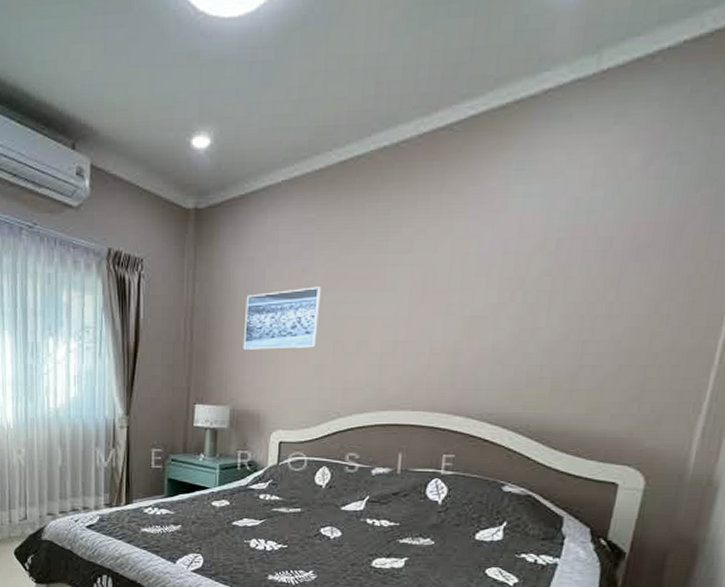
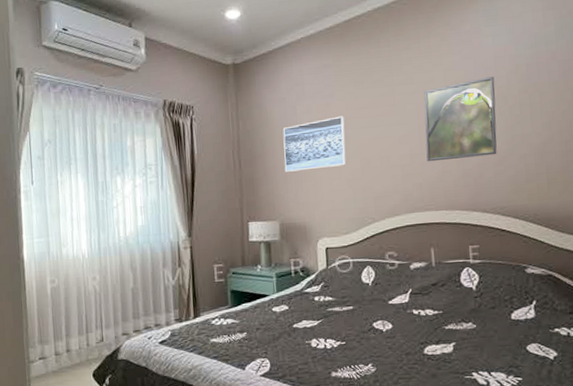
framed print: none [412,251,514,352] -> present [424,76,497,162]

